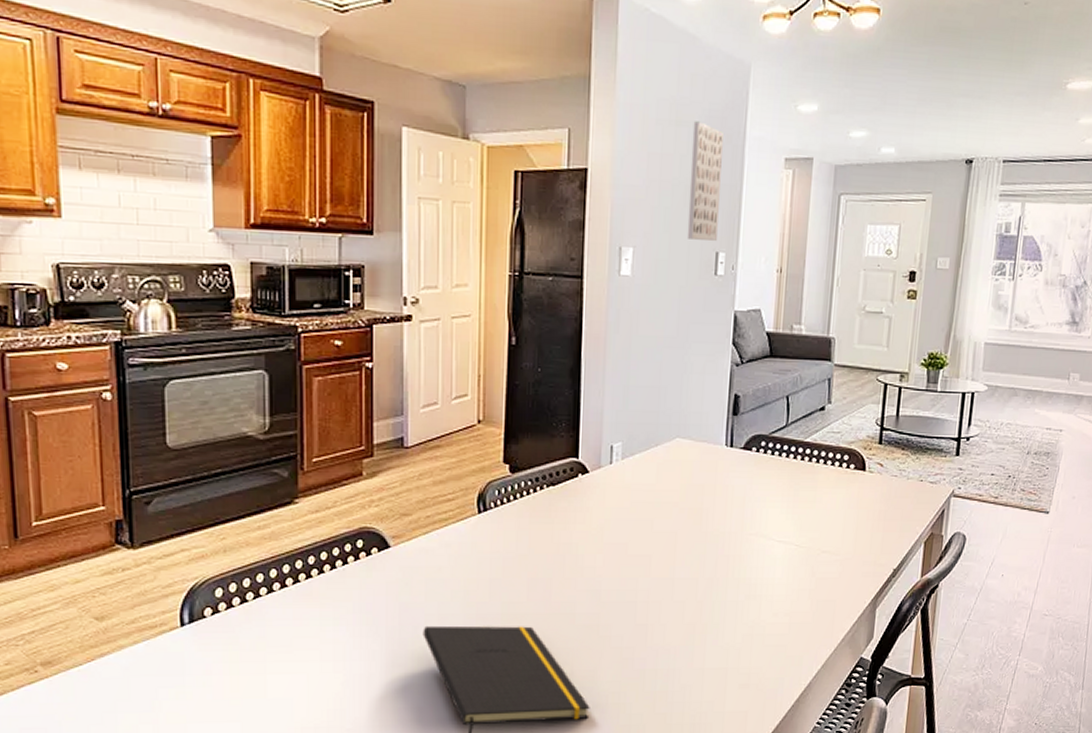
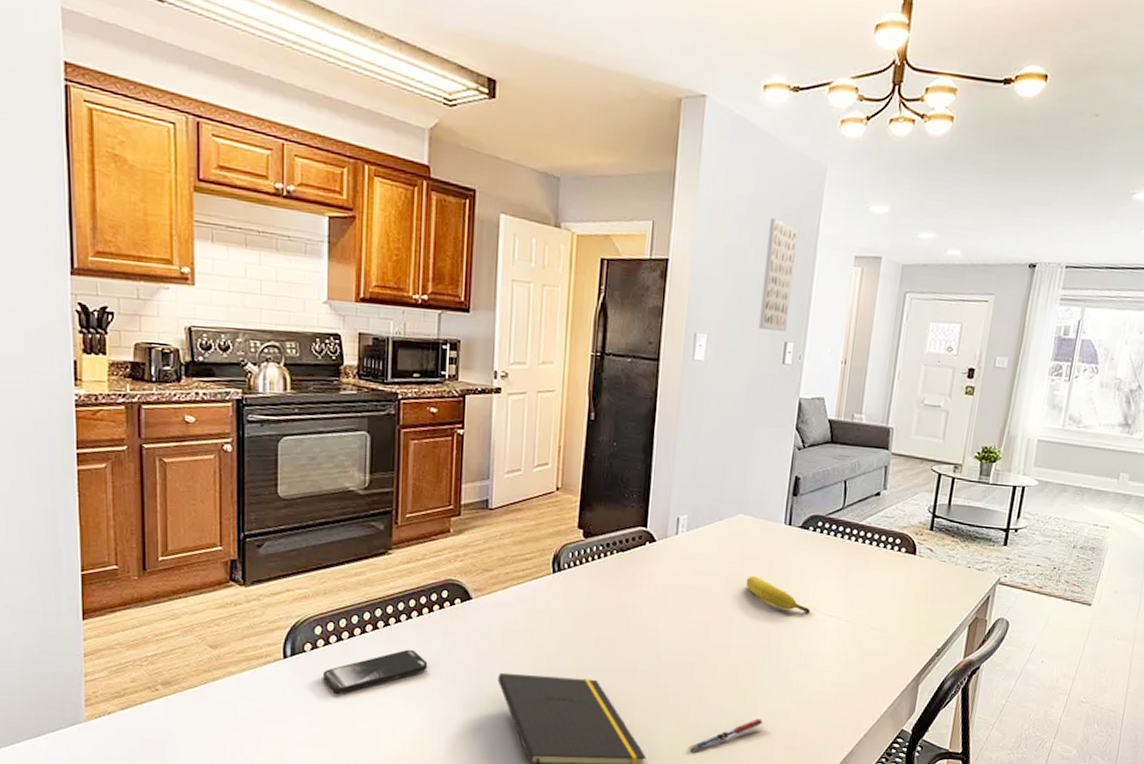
smartphone: none [227,607,344,662] -> present [323,649,428,694]
pen: none [634,656,714,698] -> present [688,718,763,752]
fruit: none [688,503,758,540] -> present [746,576,810,614]

